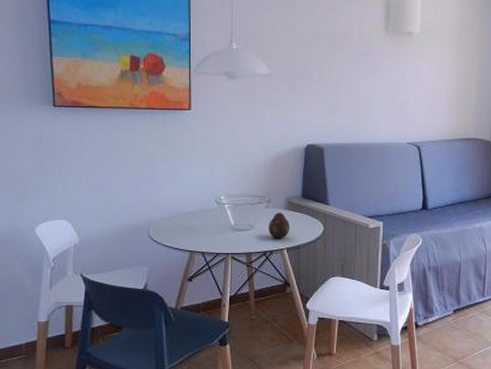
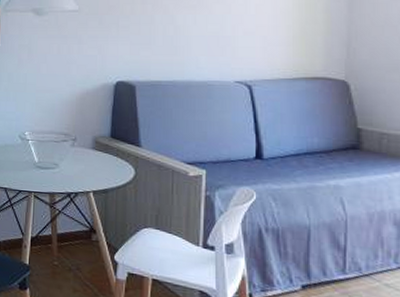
fruit: present [269,211,290,239] -> none [74,151,97,180]

